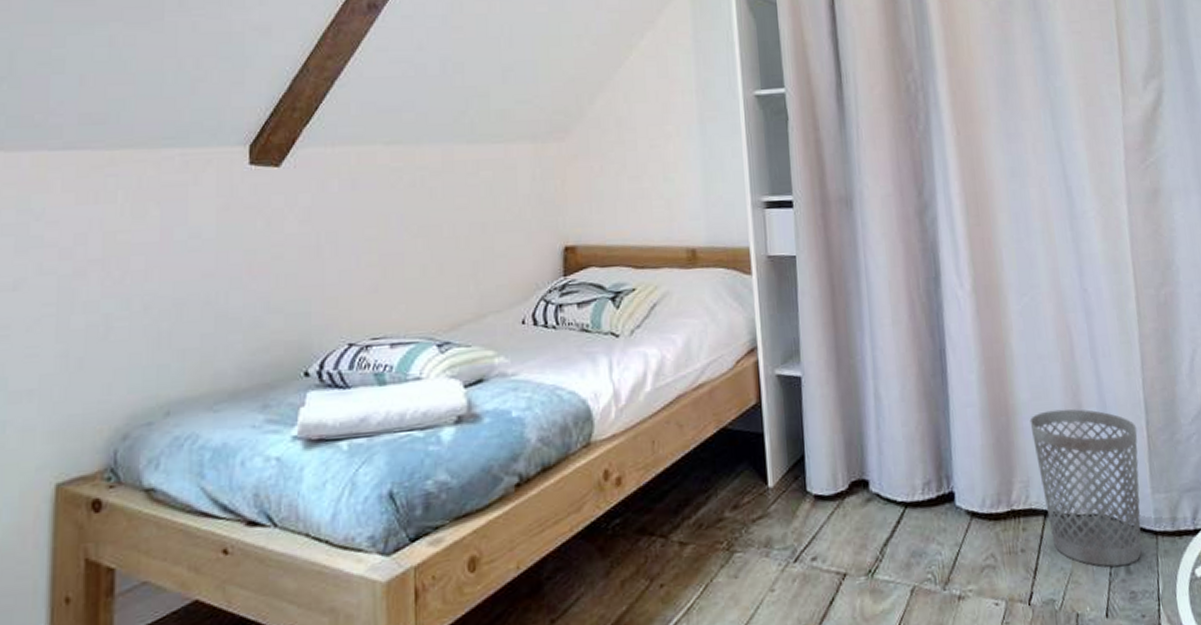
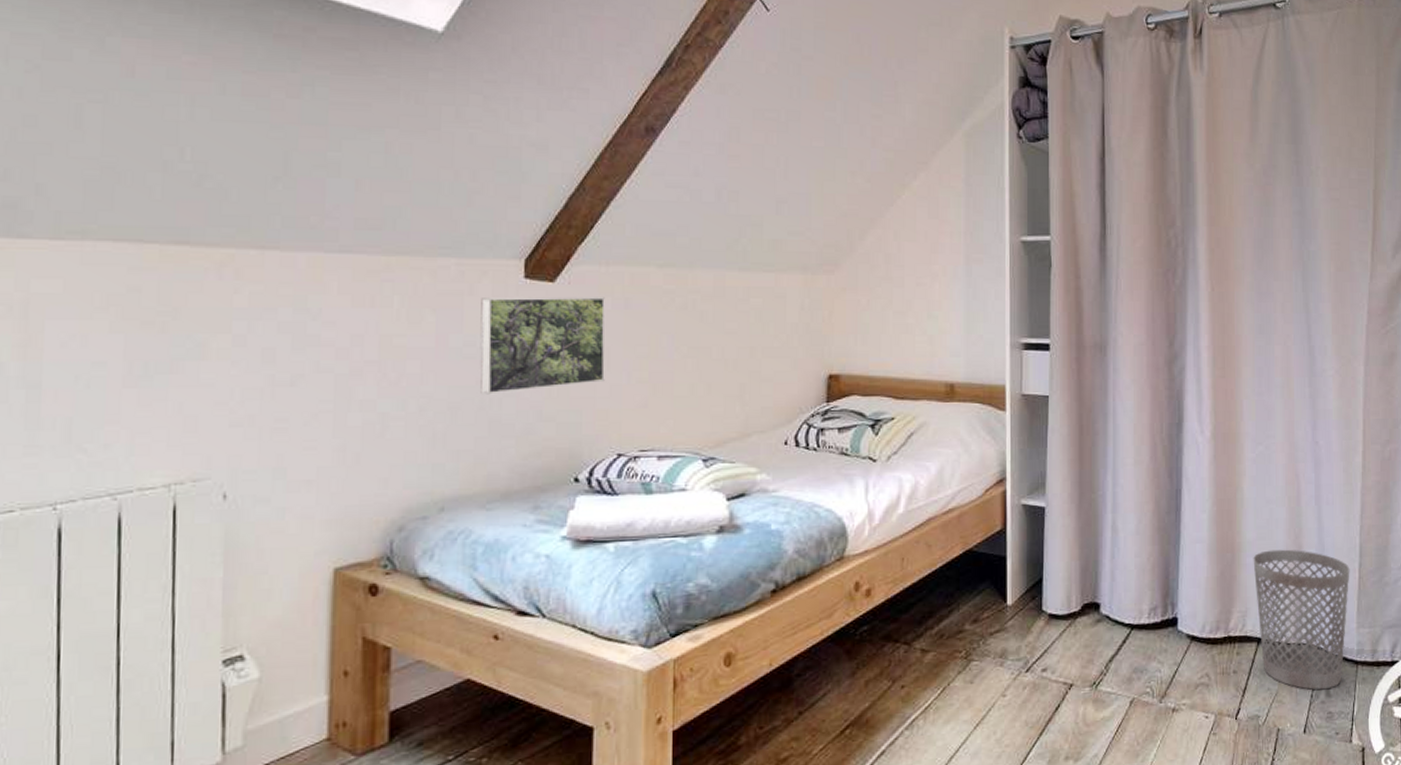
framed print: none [205,179,333,289] -> present [480,297,606,395]

